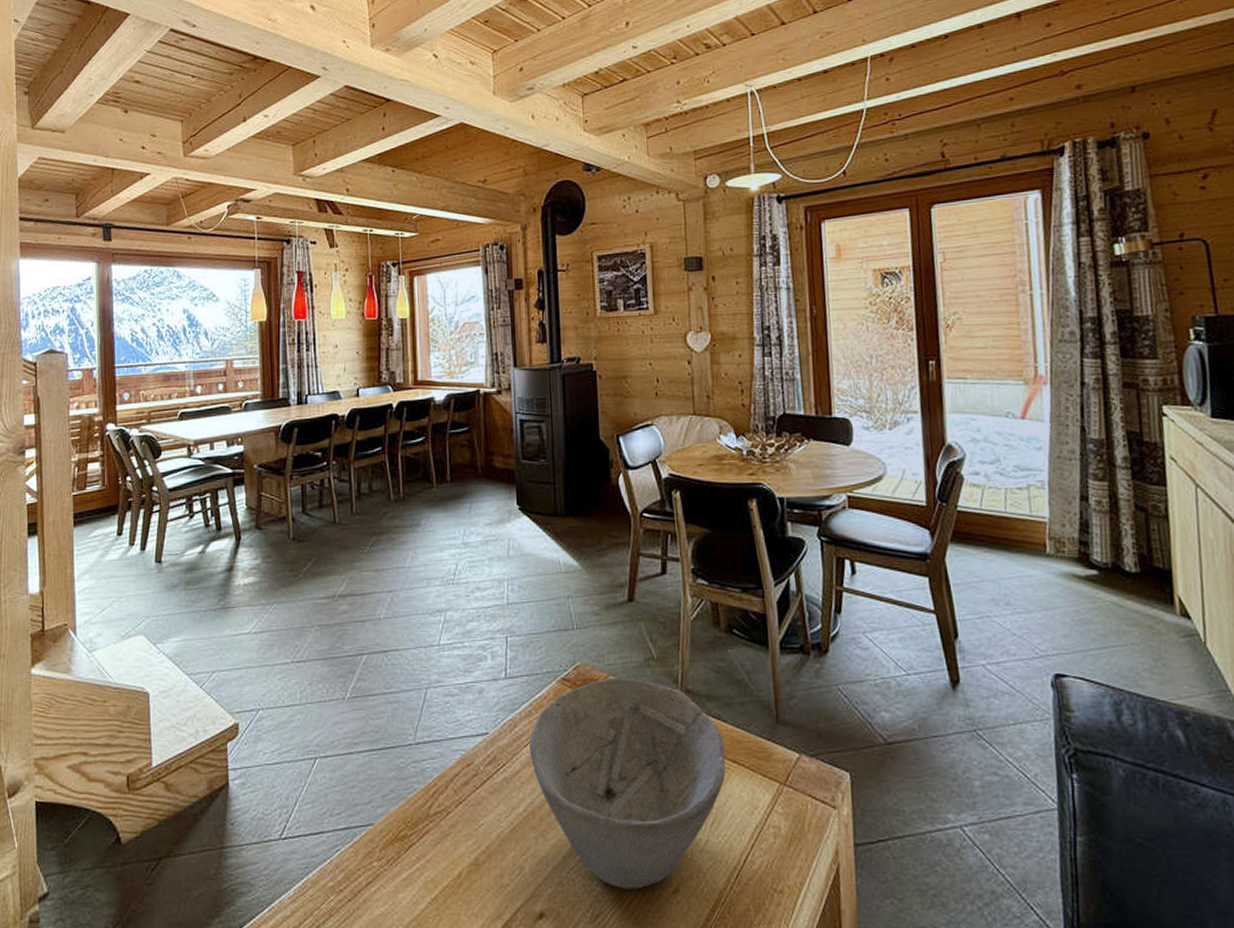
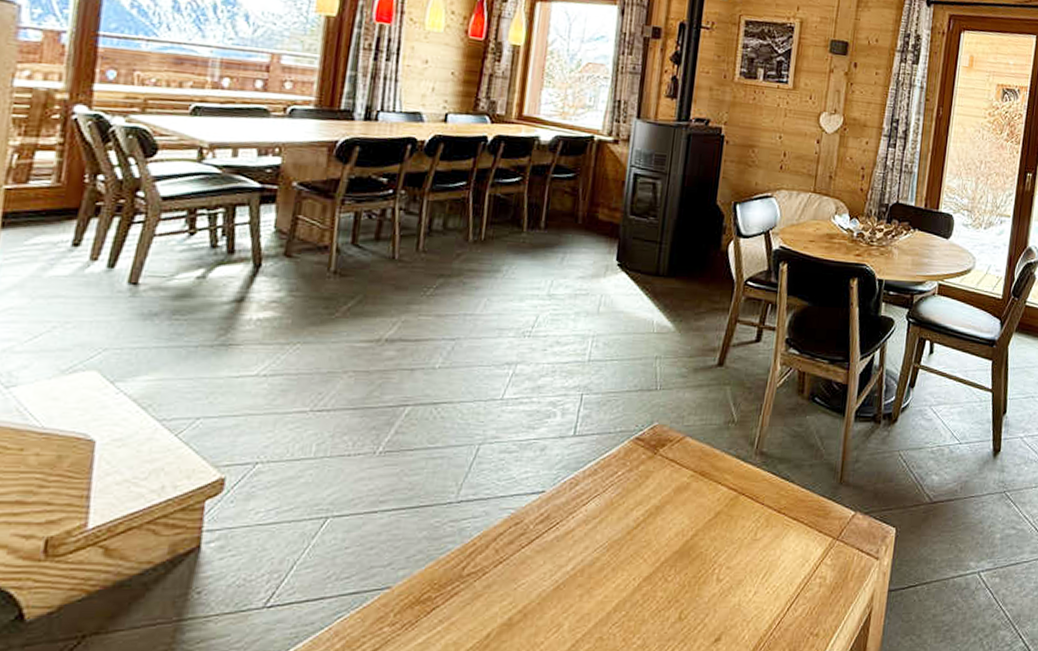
bowl: present [529,677,726,890] -> none [588,438,788,641]

